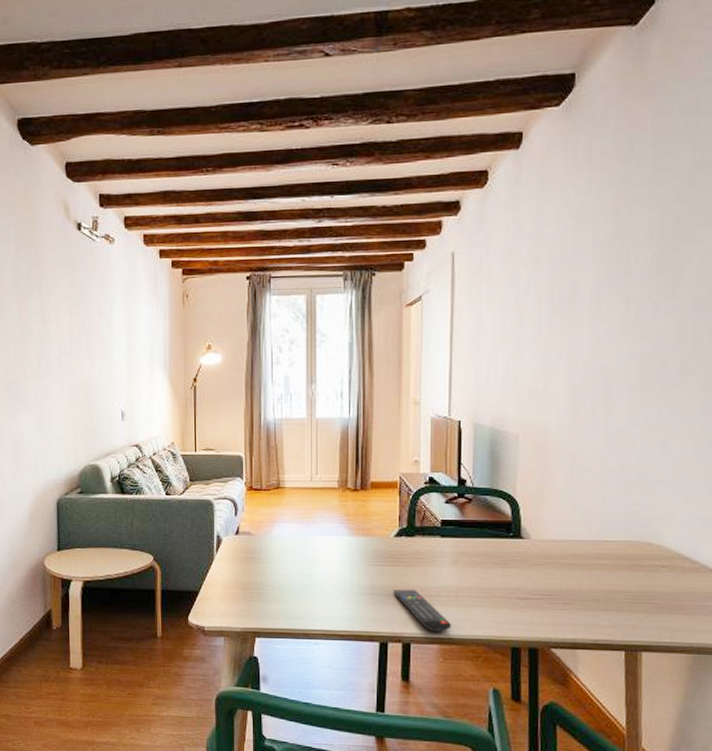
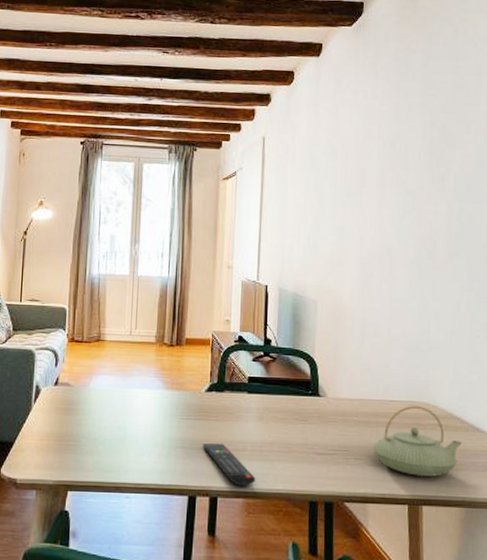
teapot: none [583,546,691,621] -> present [372,406,462,477]

